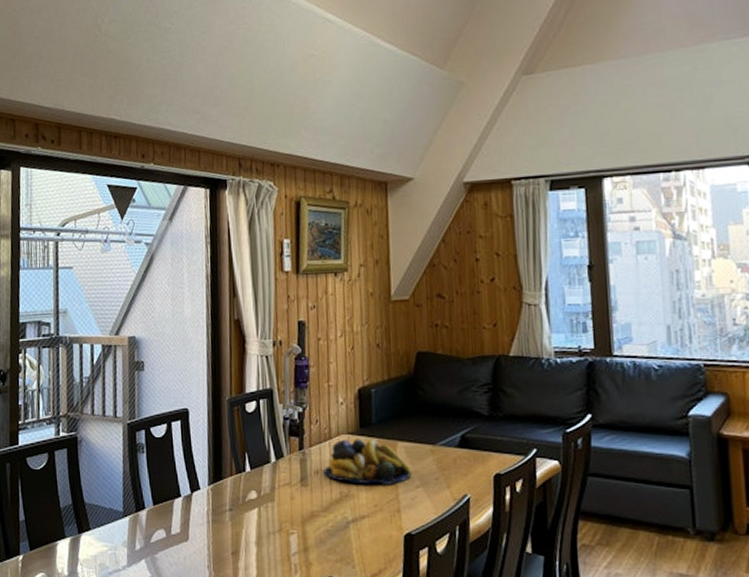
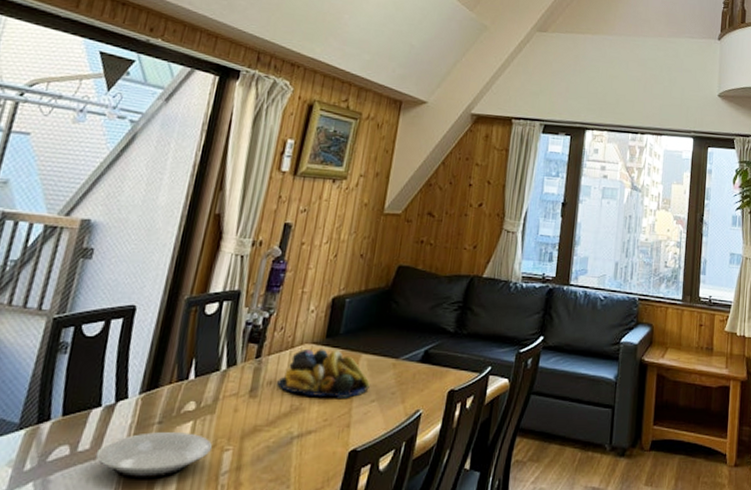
plate: none [186,518,278,558] -> present [95,432,212,479]

